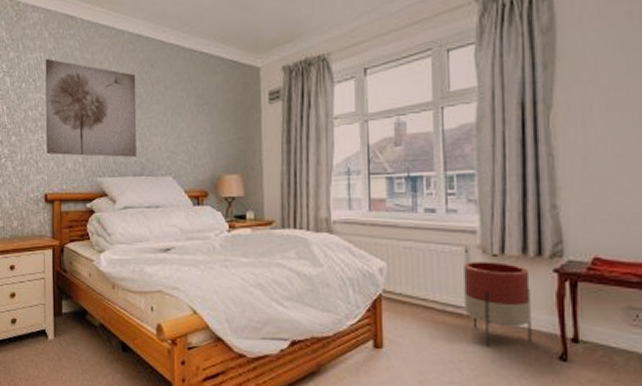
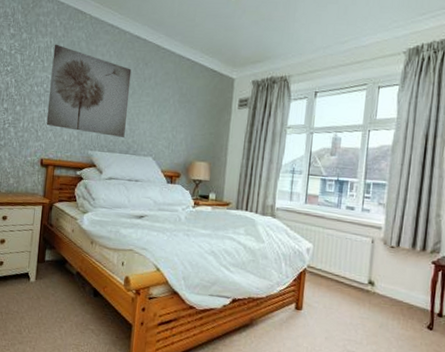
planter: present [464,261,532,346] -> none [366,250,416,315]

